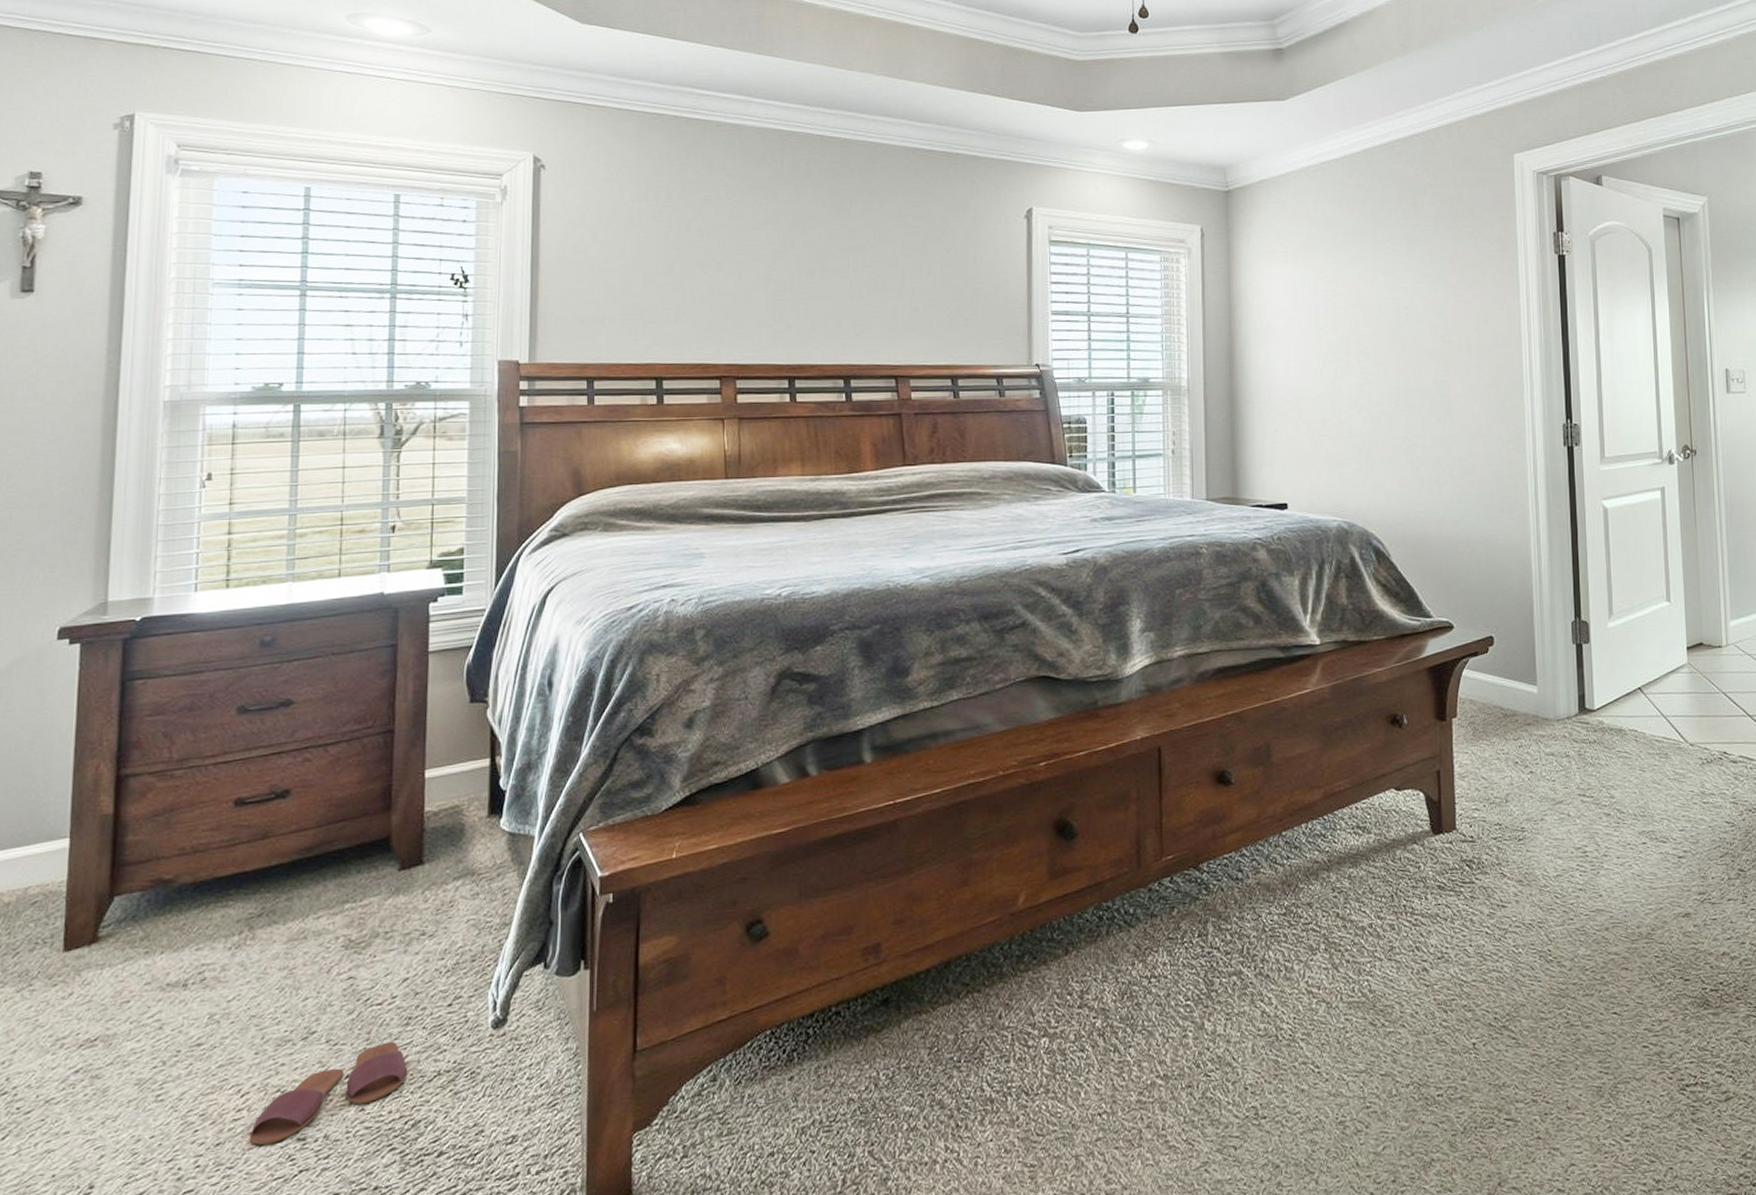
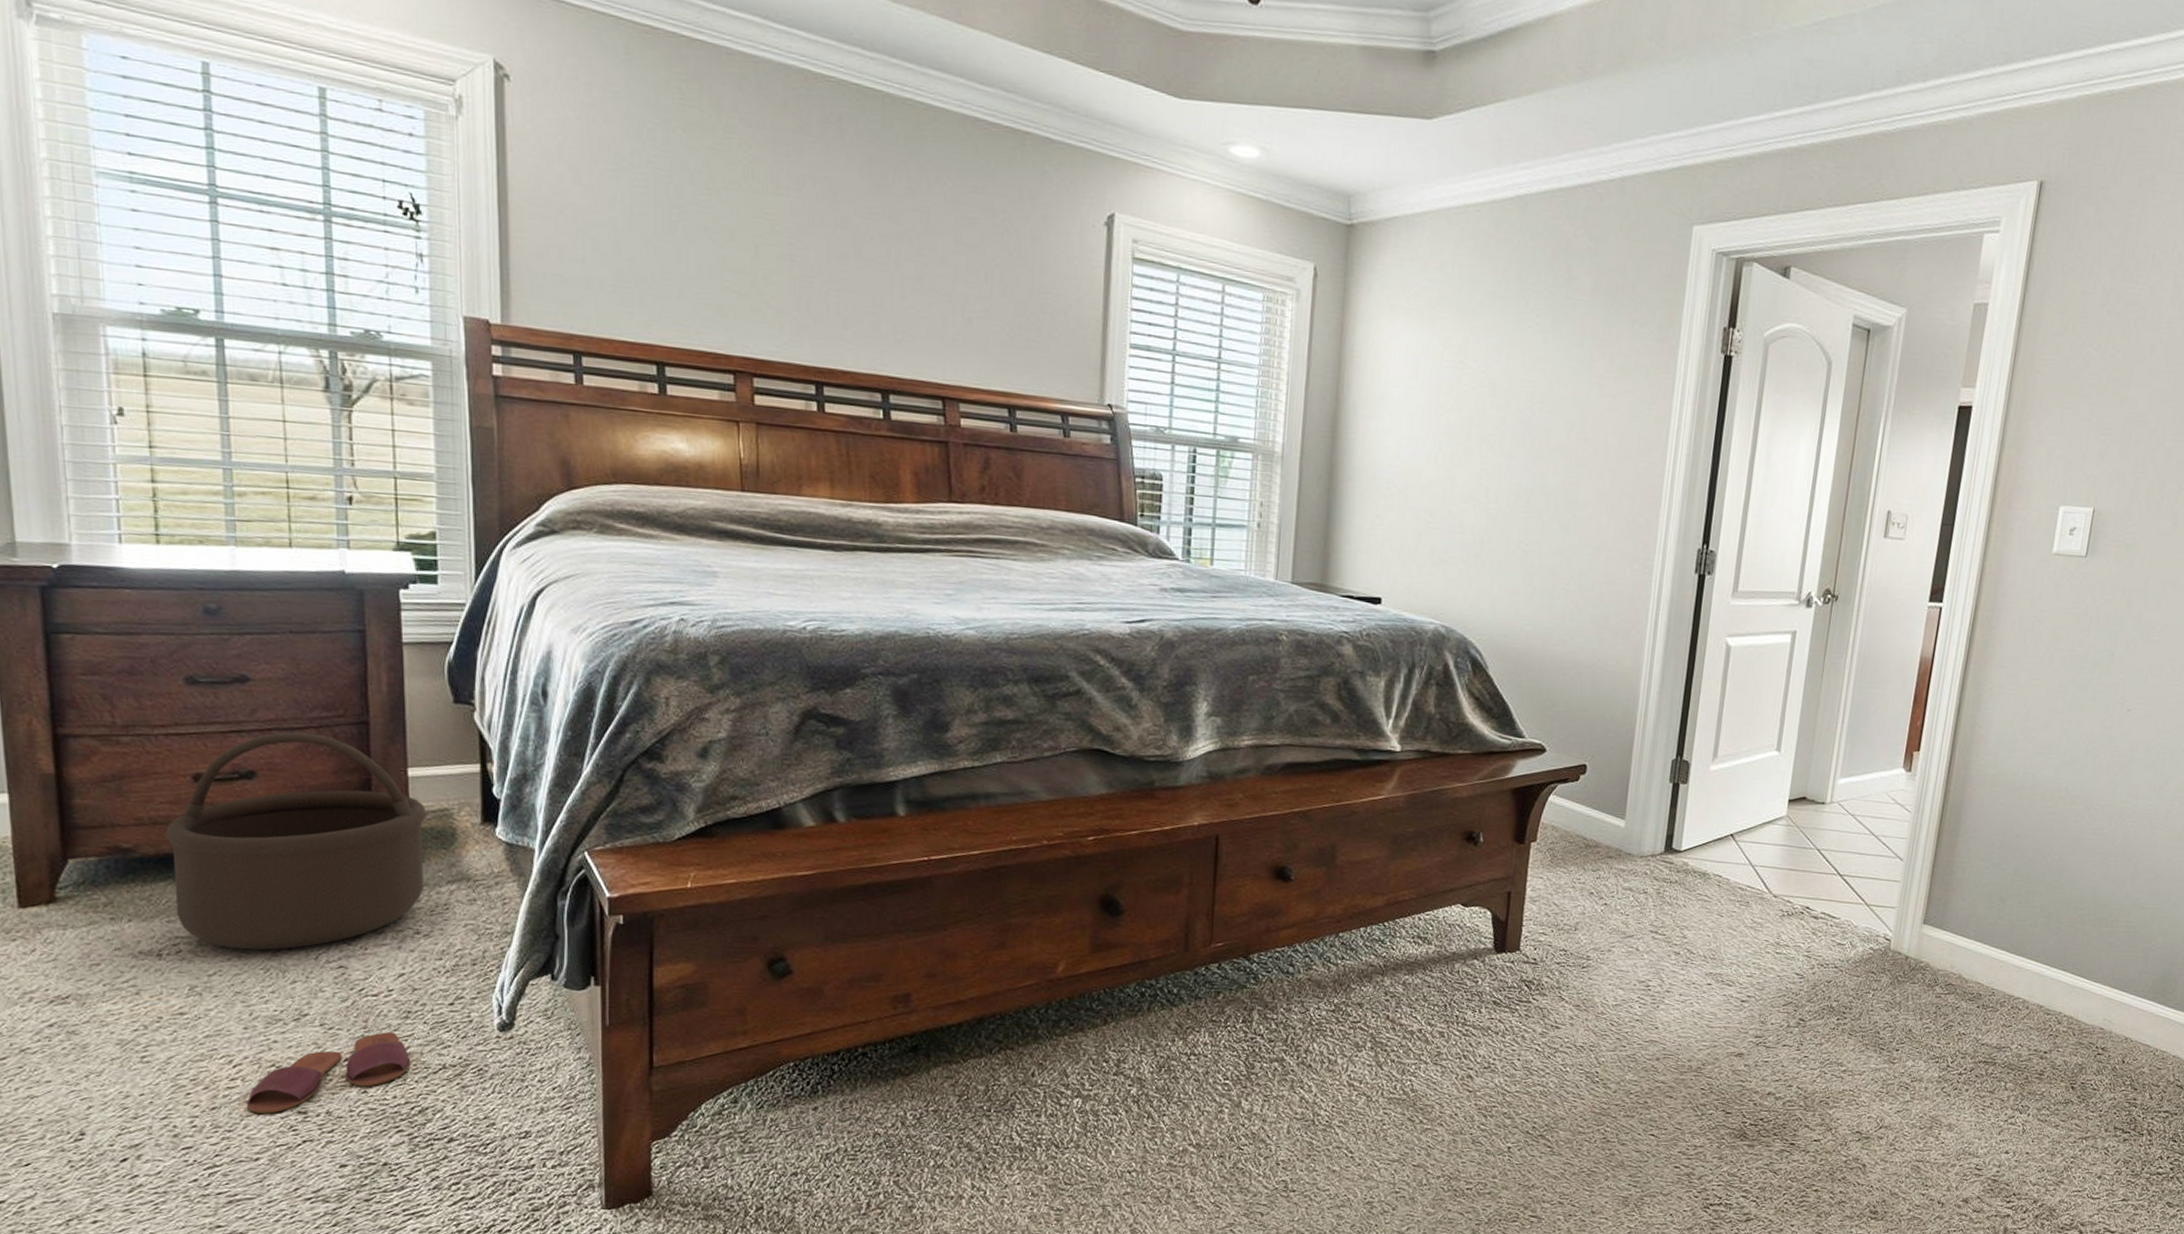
basket: none [203,747,439,971] -> present [164,732,426,951]

